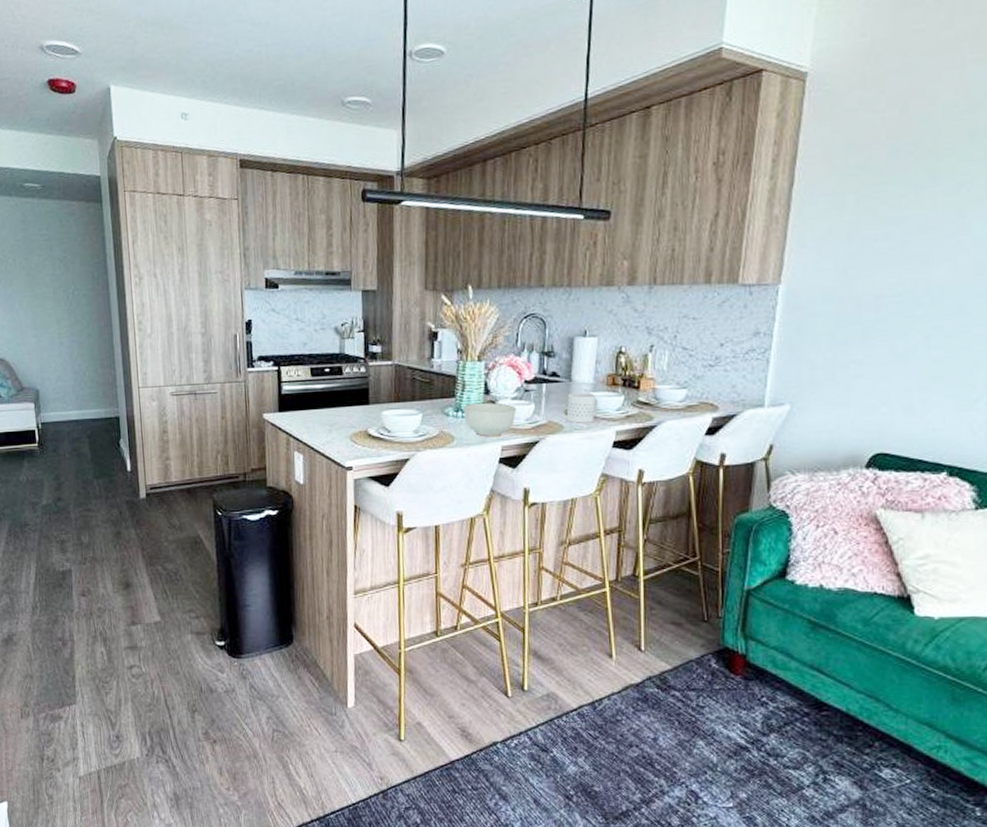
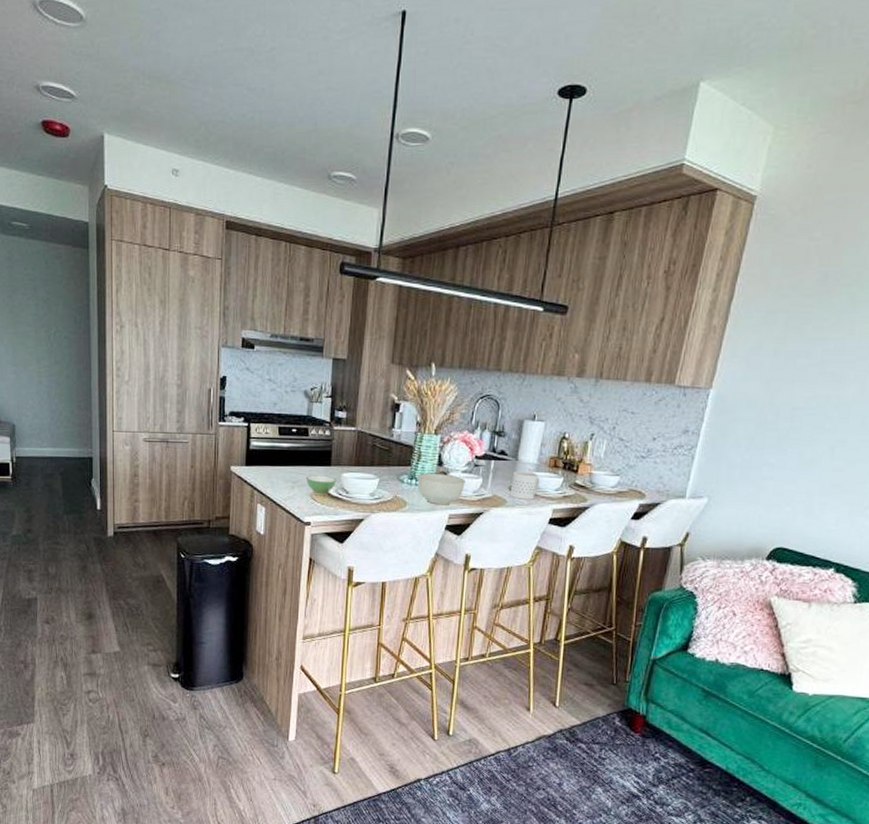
bowl: none [343,415,377,438] -> present [305,475,337,496]

